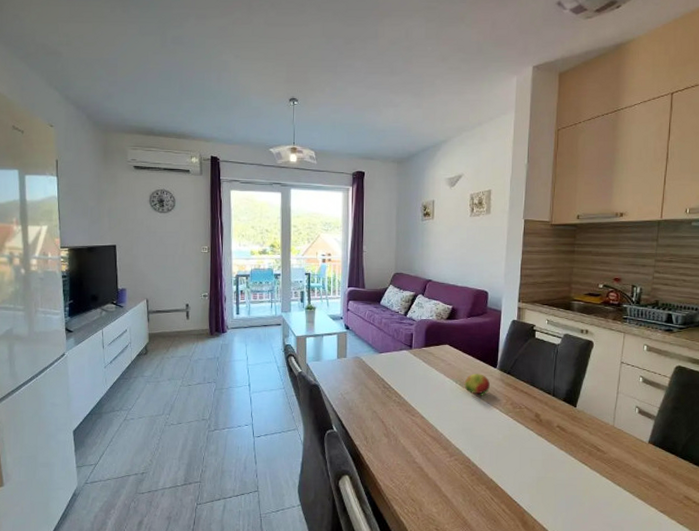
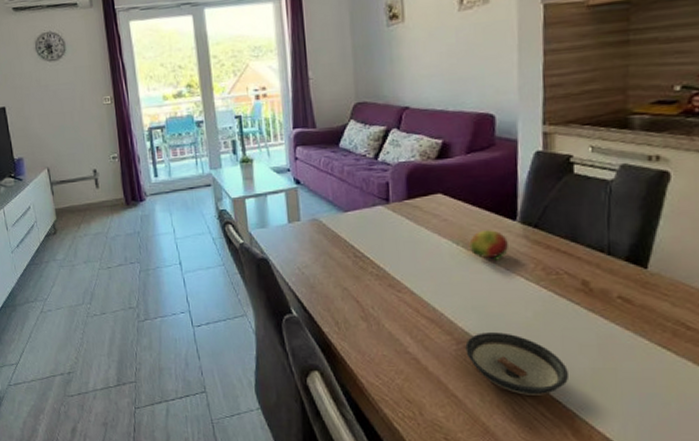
saucer: none [456,449,522,496] -> present [465,332,568,395]

